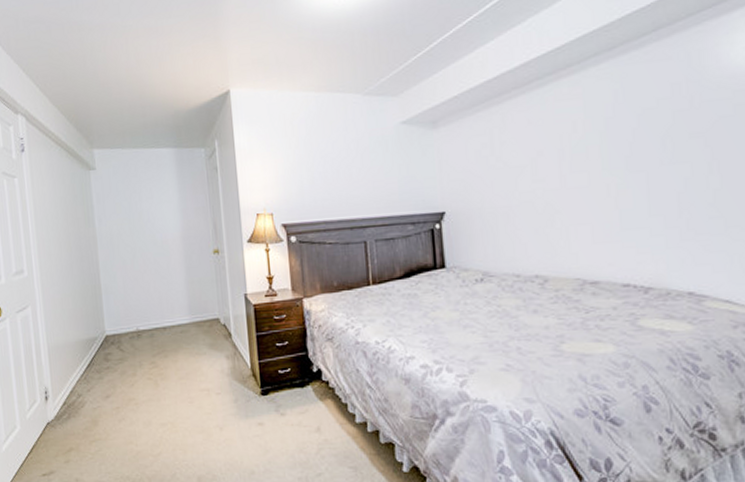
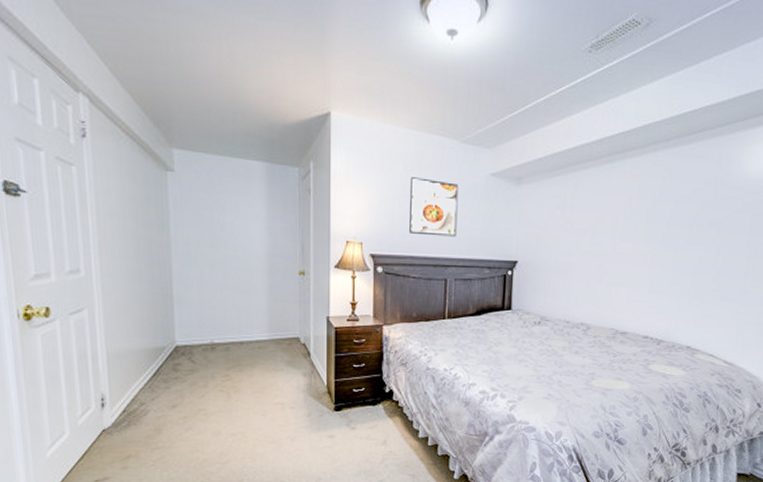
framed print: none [315,138,371,198] -> present [409,177,459,237]

